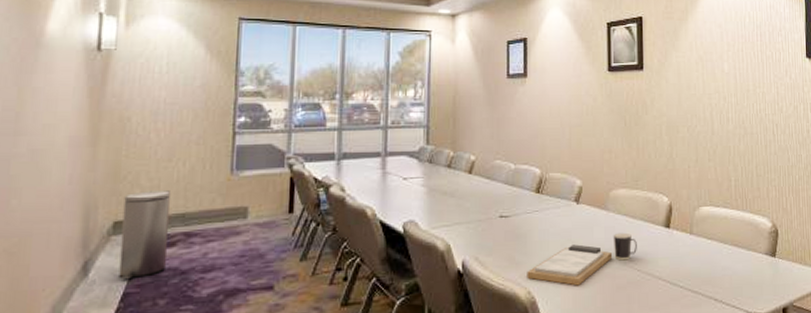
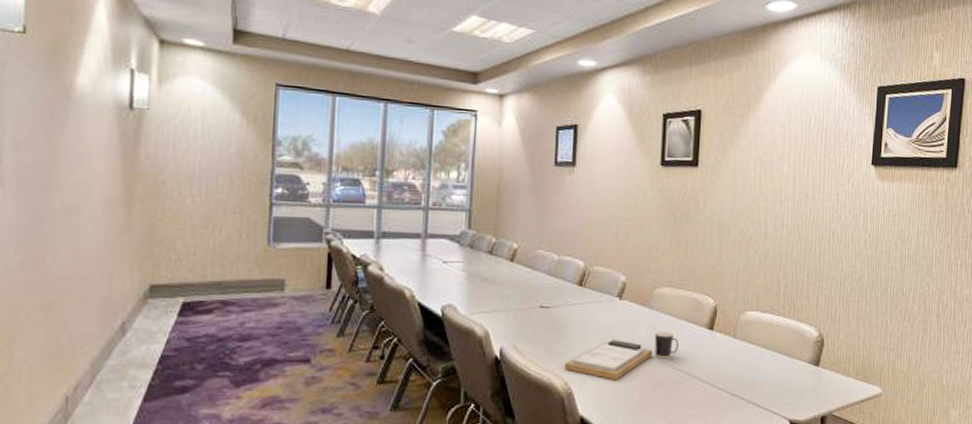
pedal bin: present [119,190,170,279] -> none [156,257,206,342]

